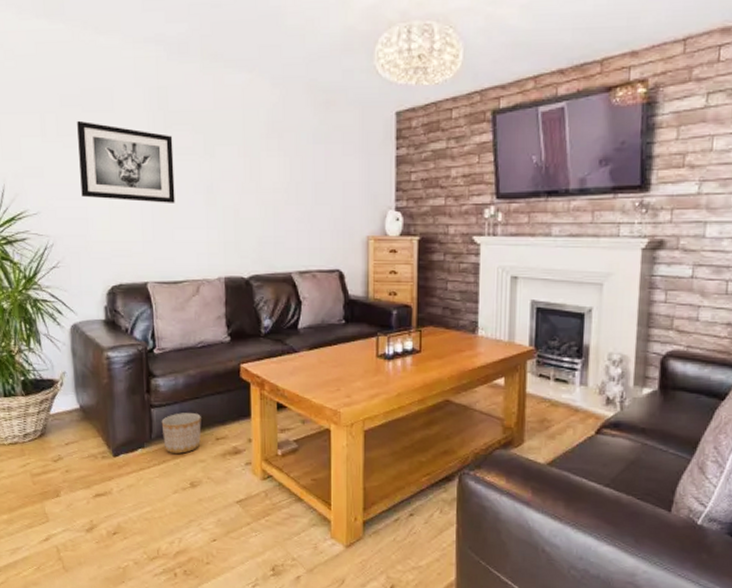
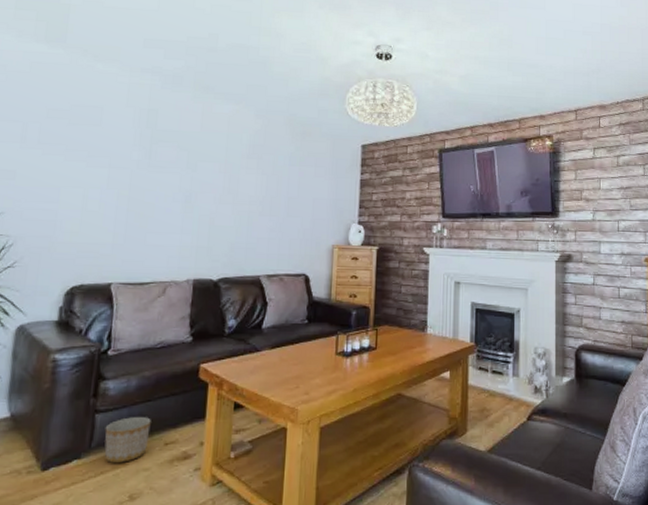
wall art: present [77,120,175,203] -> none [54,131,157,210]

